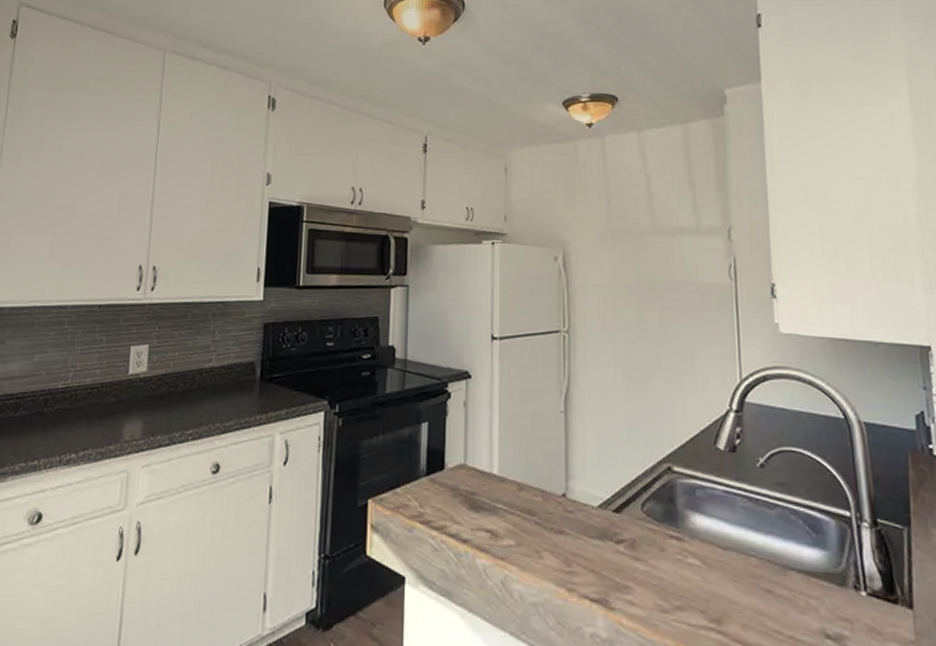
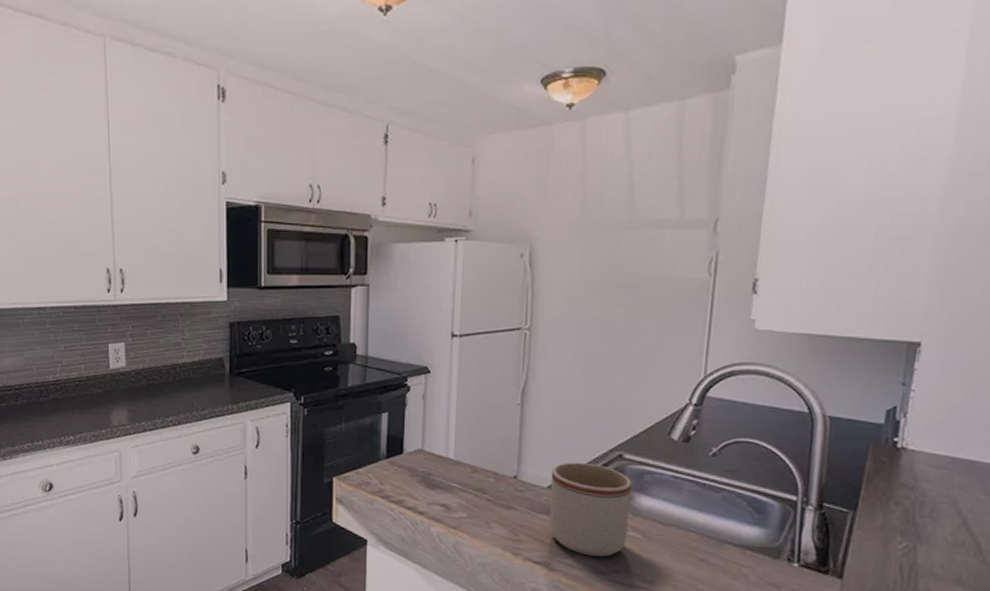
mug: none [601,476,687,591] -> present [549,462,633,557]

